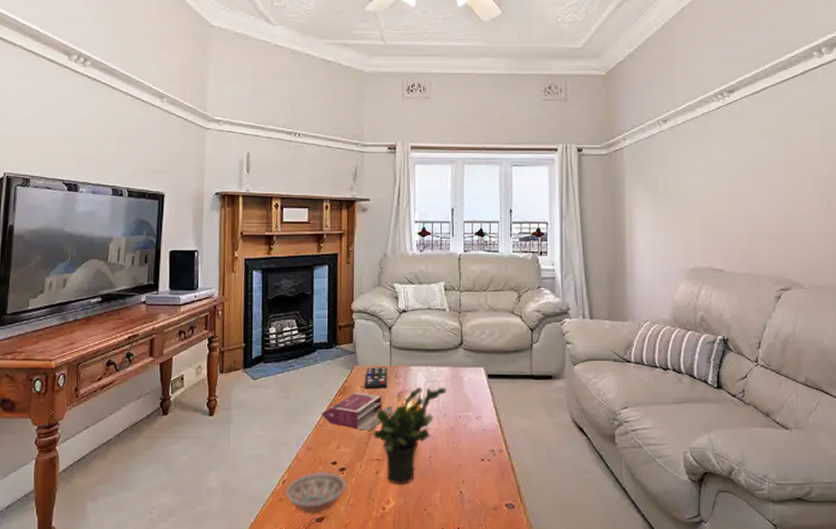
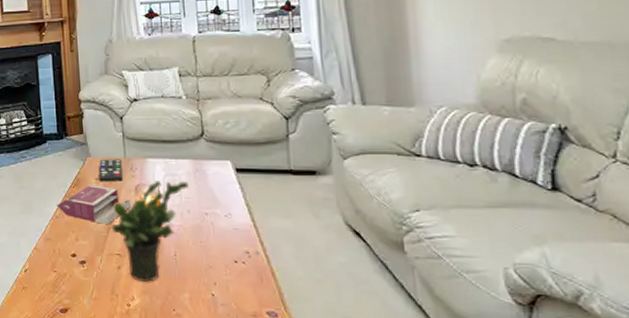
bowl: present [285,472,346,513] -> none [28,263,88,304]

